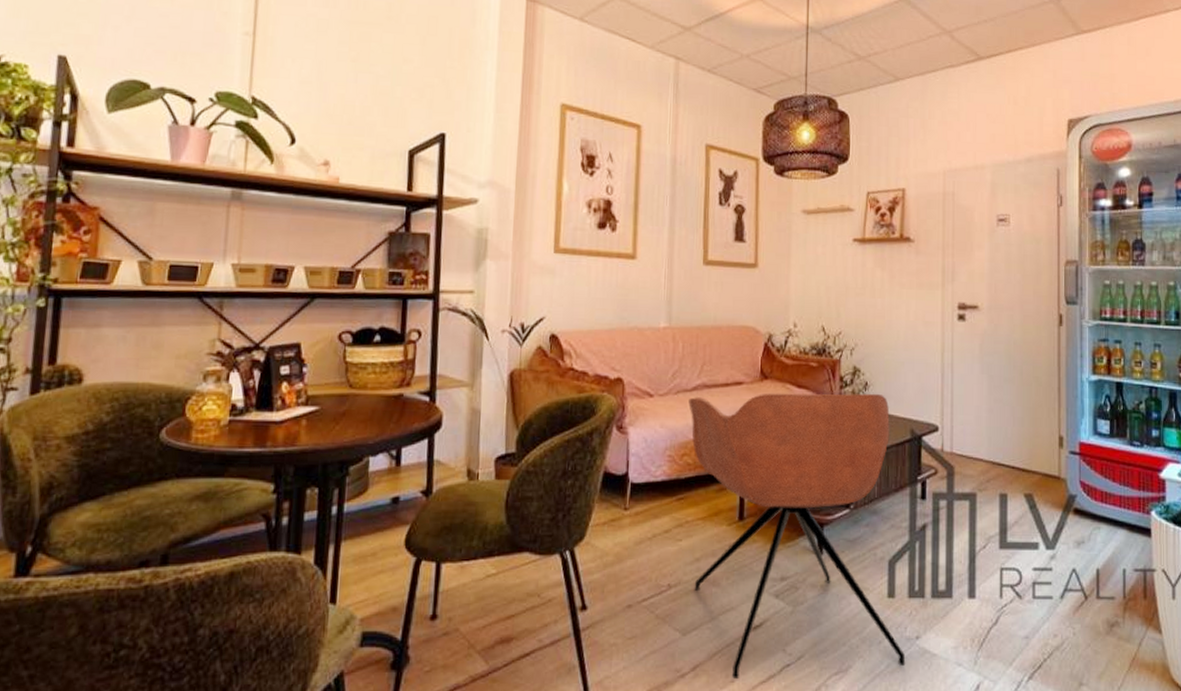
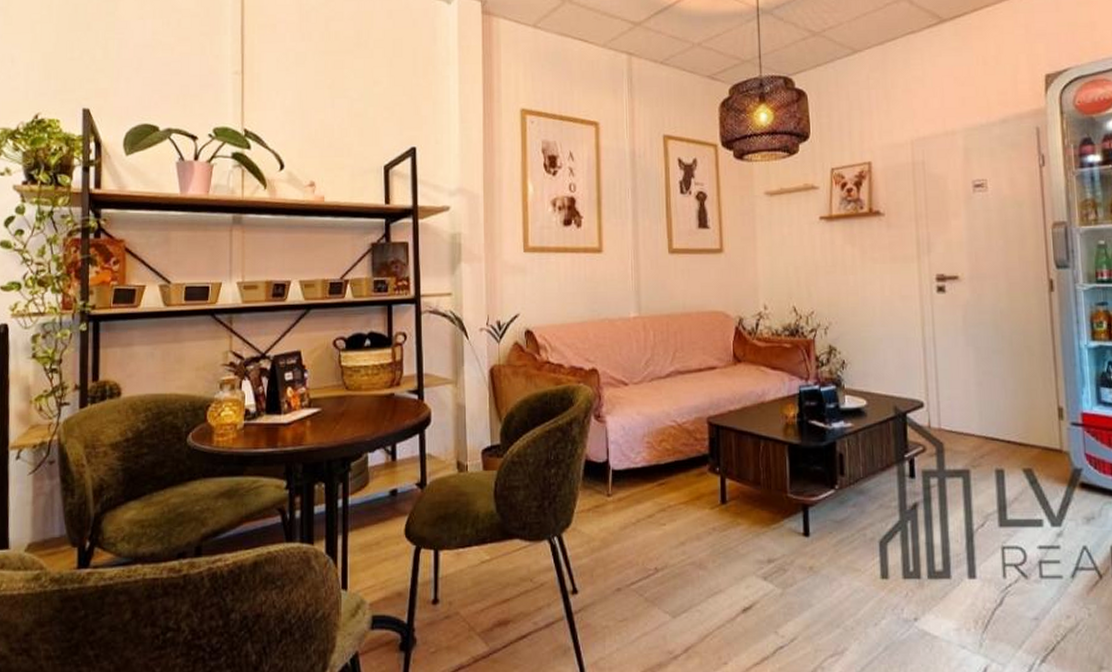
armchair: present [688,393,906,680] -> none [663,371,905,662]

